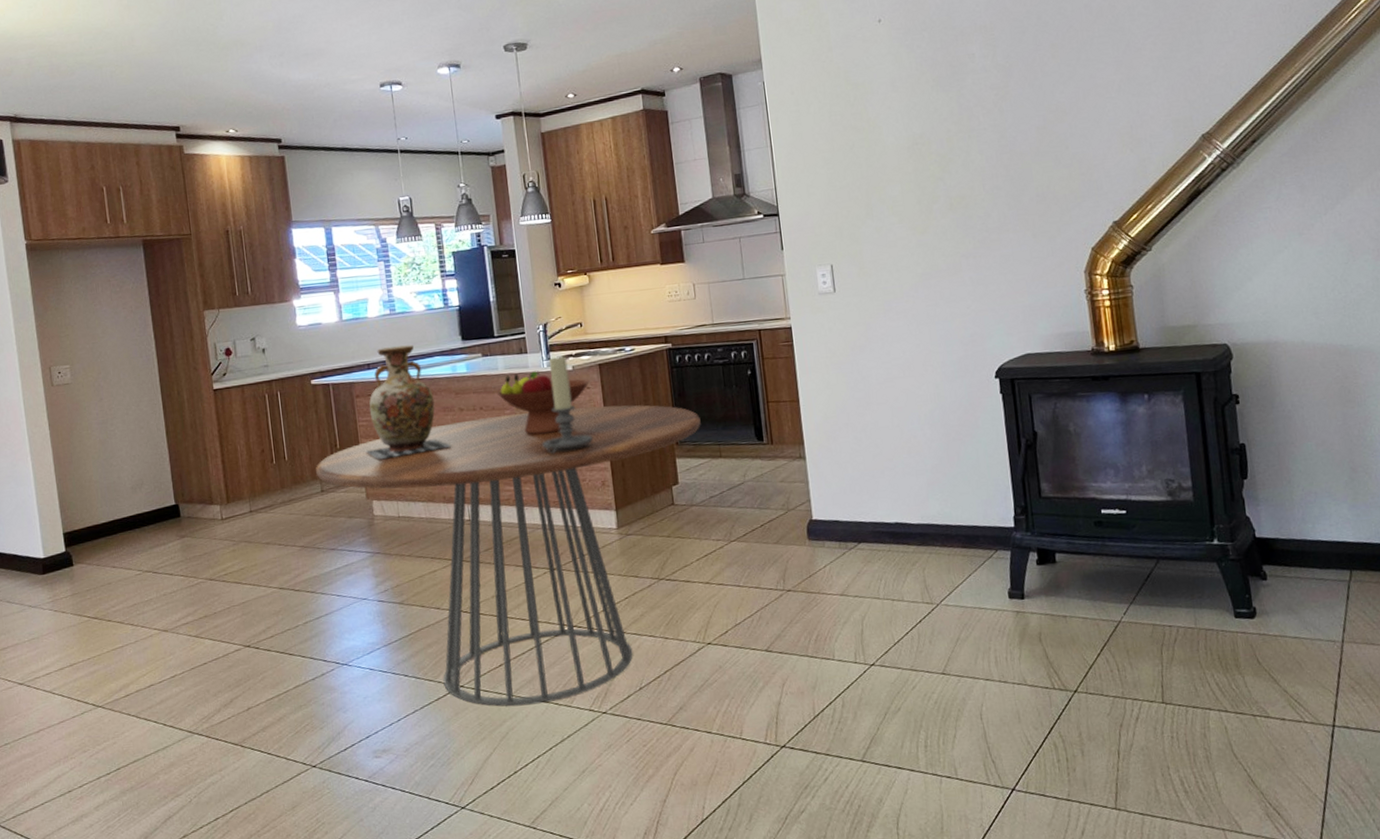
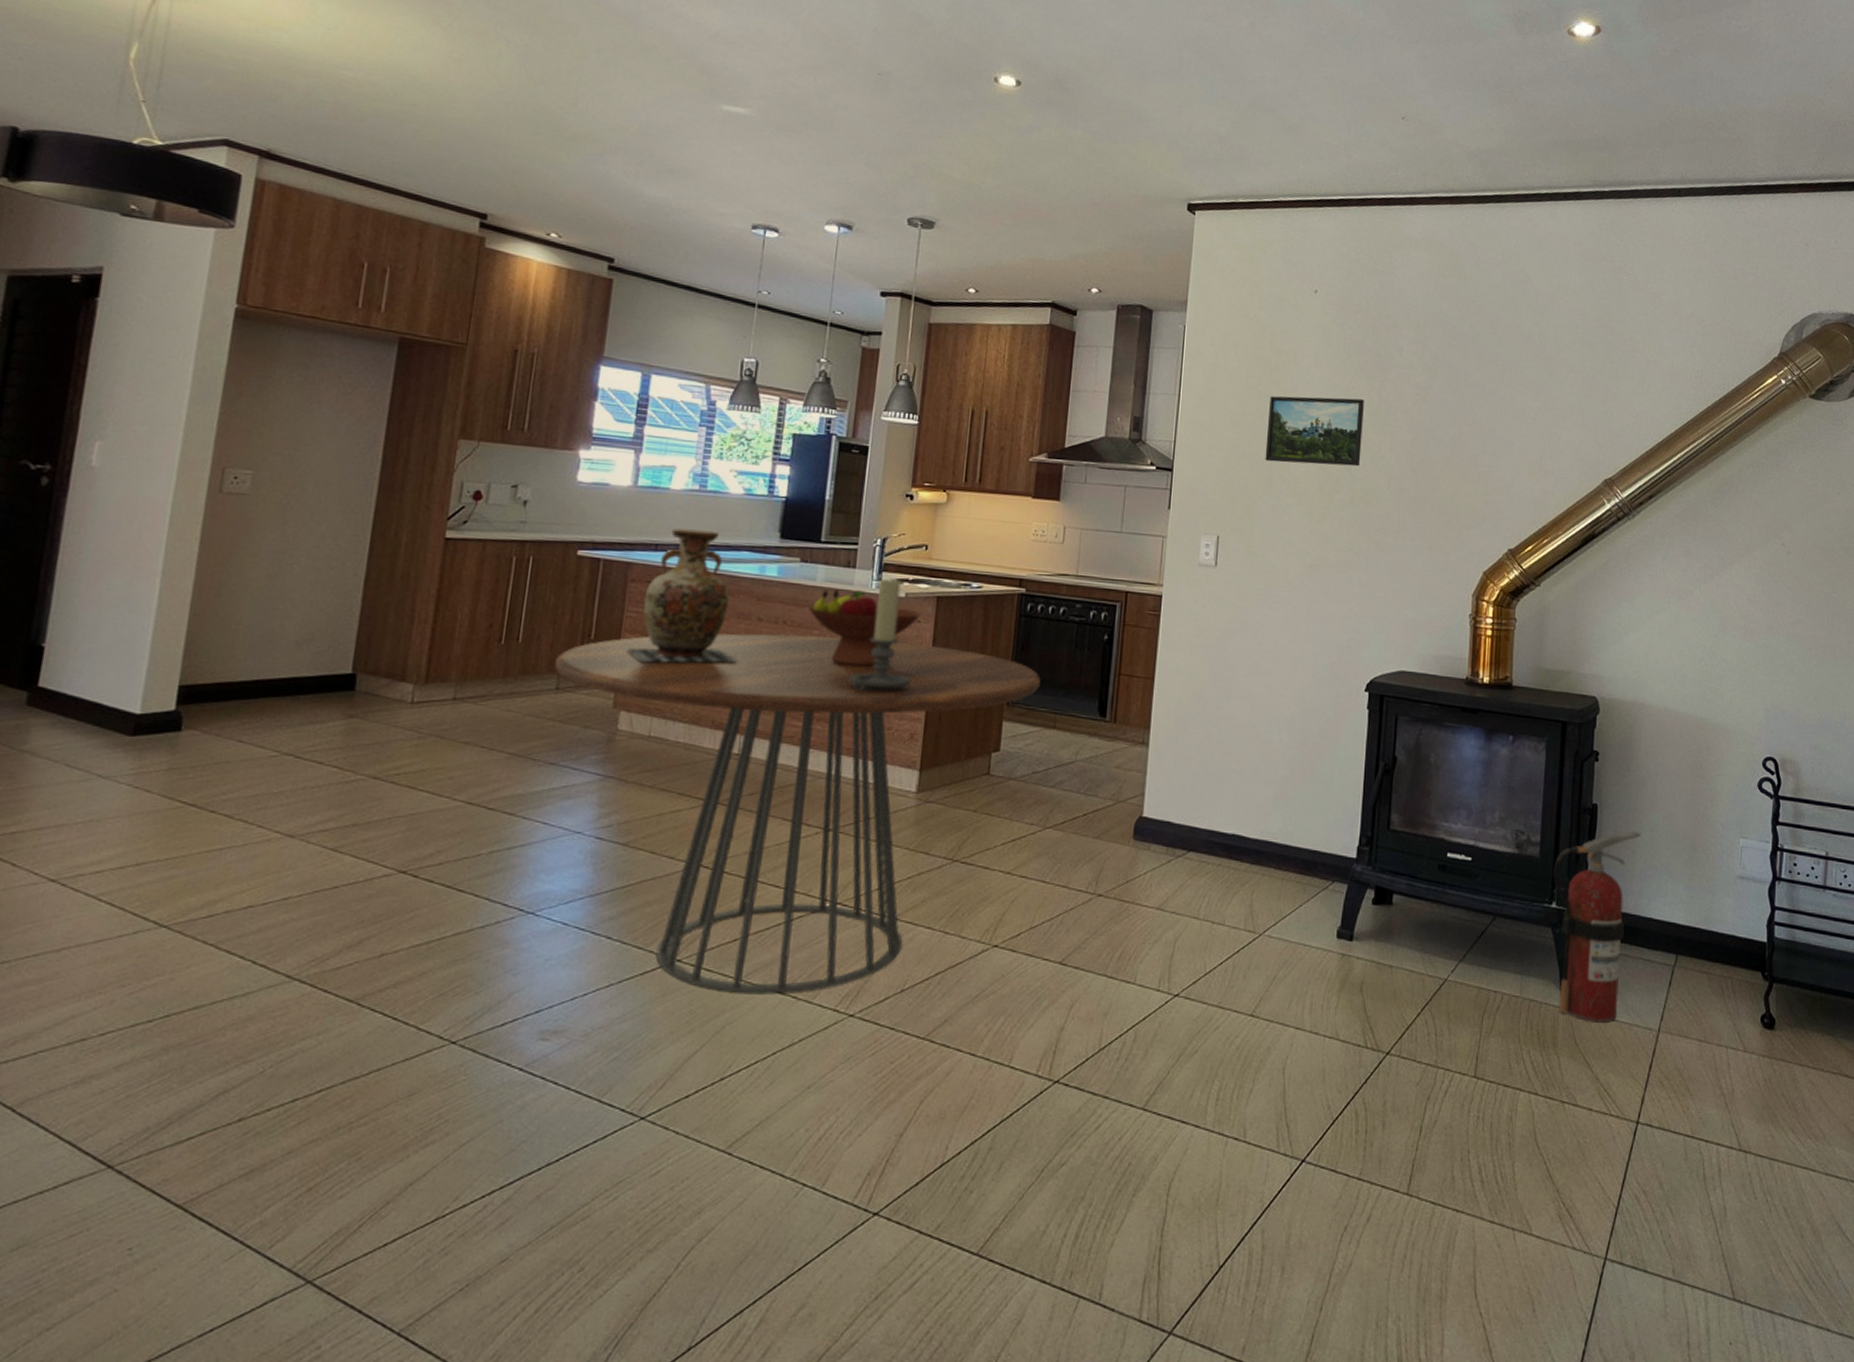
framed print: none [855,111,953,189] -> present [1265,396,1364,467]
fire extinguisher: none [1209,462,1297,642] -> present [1553,830,1641,1023]

